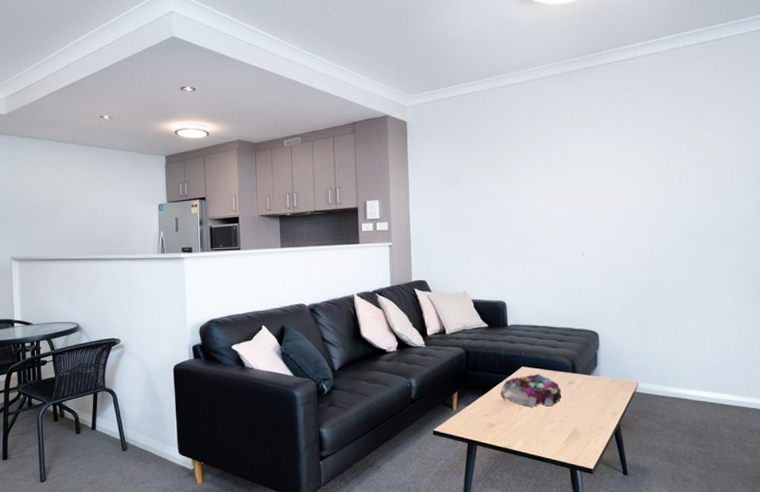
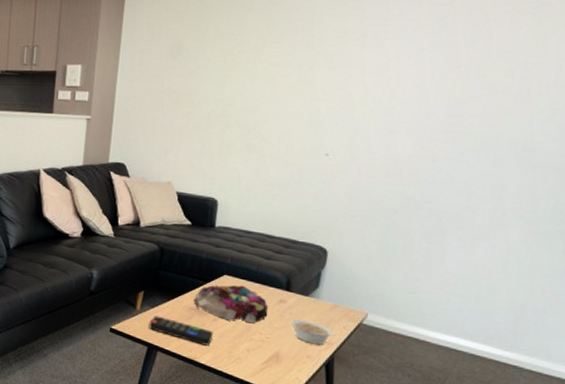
remote control: none [466,413,521,433] -> present [148,316,213,346]
legume: none [581,397,618,416] -> present [290,320,336,345]

